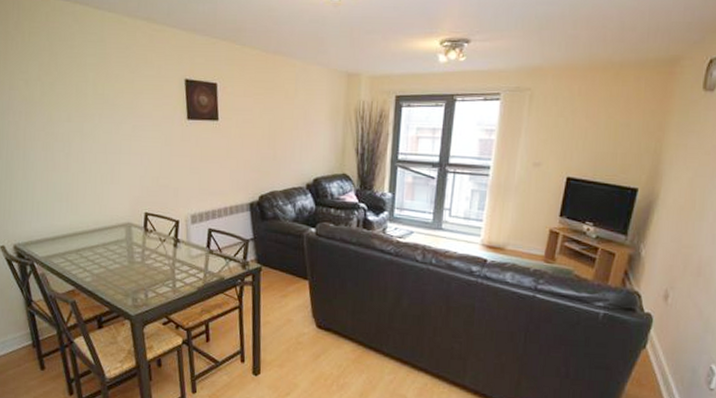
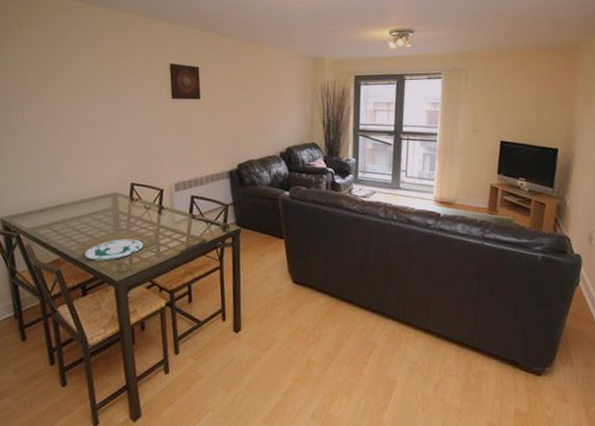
plate: none [99,272,160,294] -> present [85,239,144,260]

